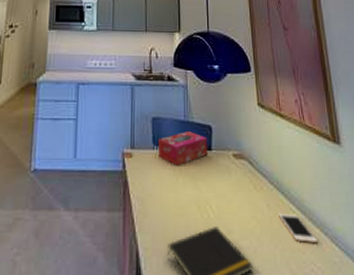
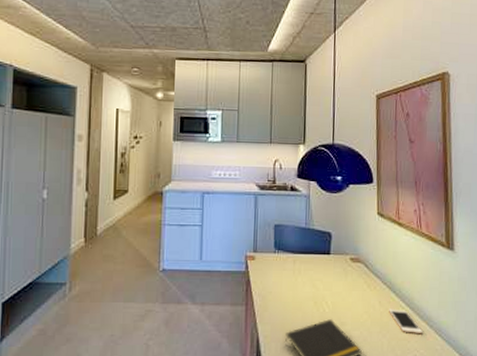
tissue box: present [157,130,208,165] -> none [279,236,327,267]

